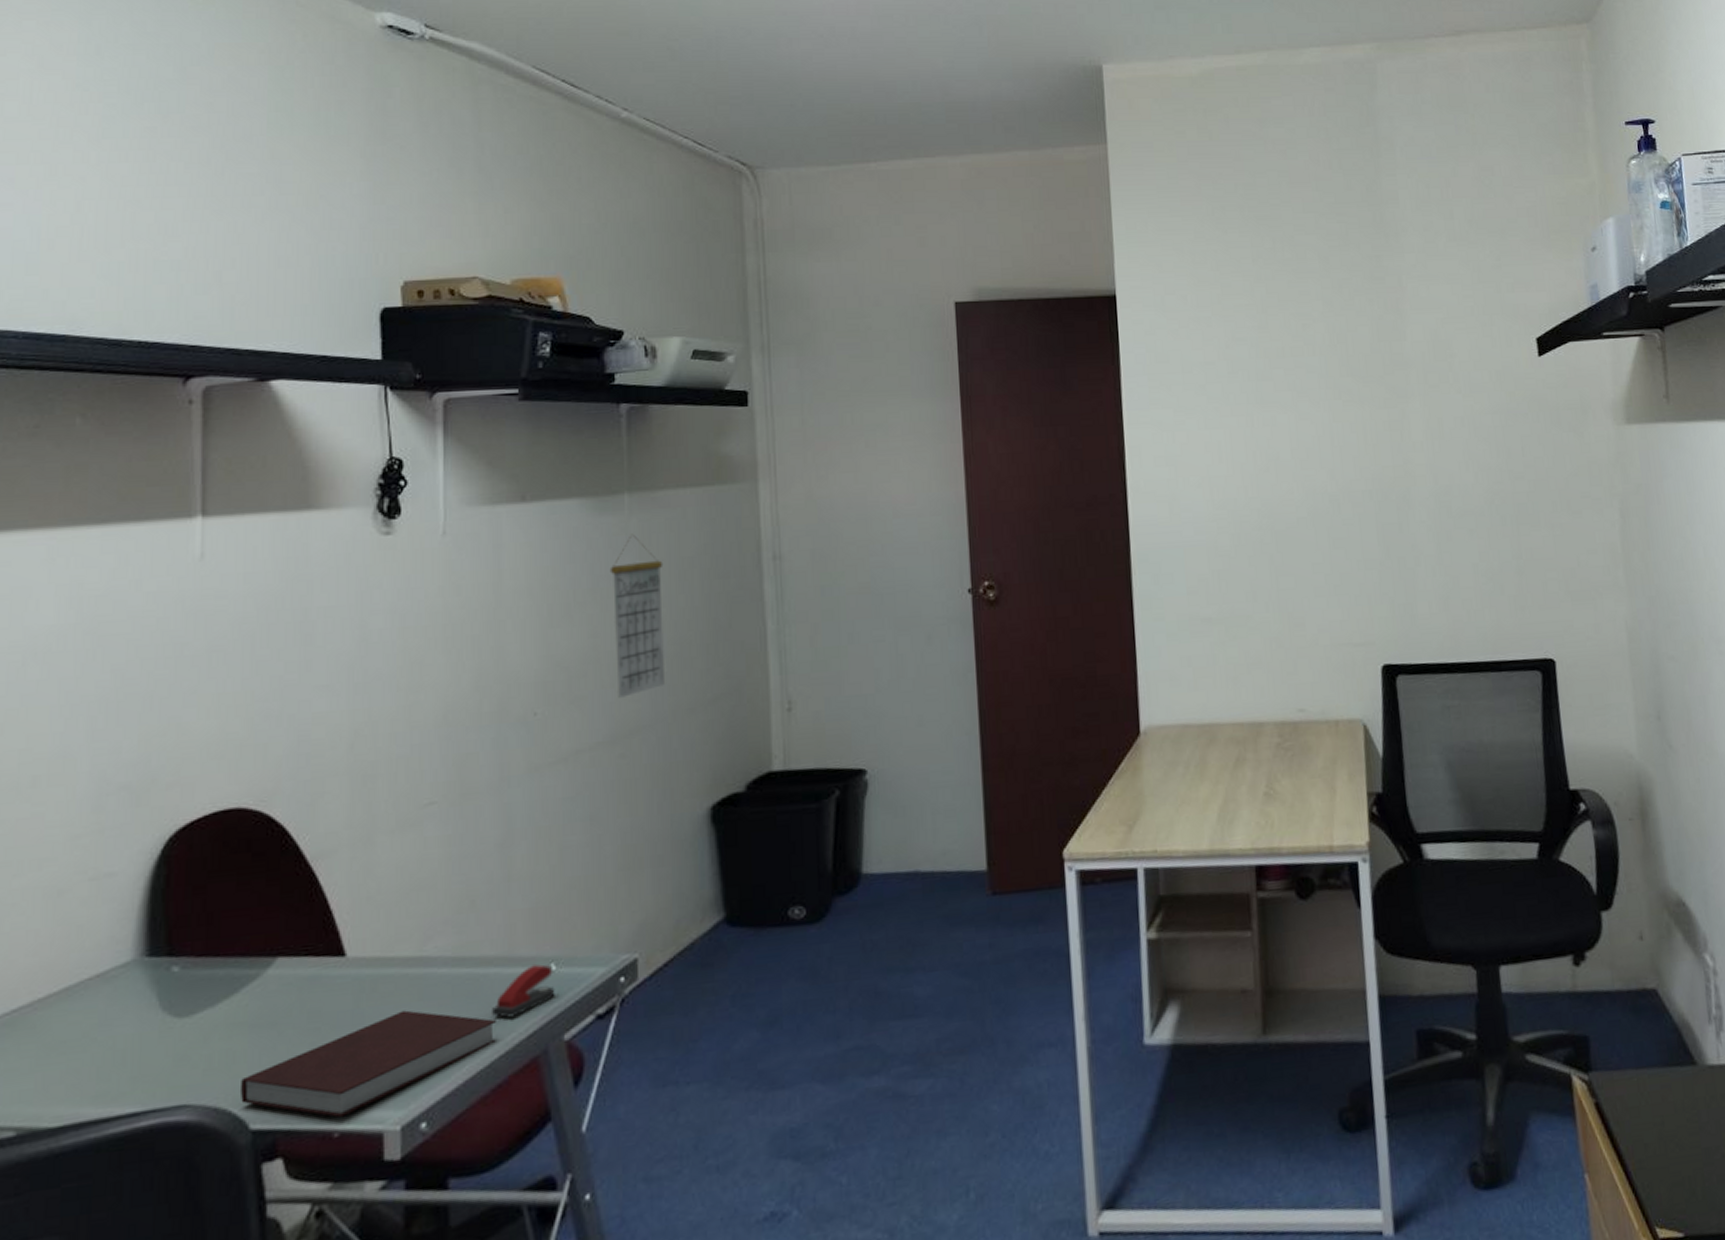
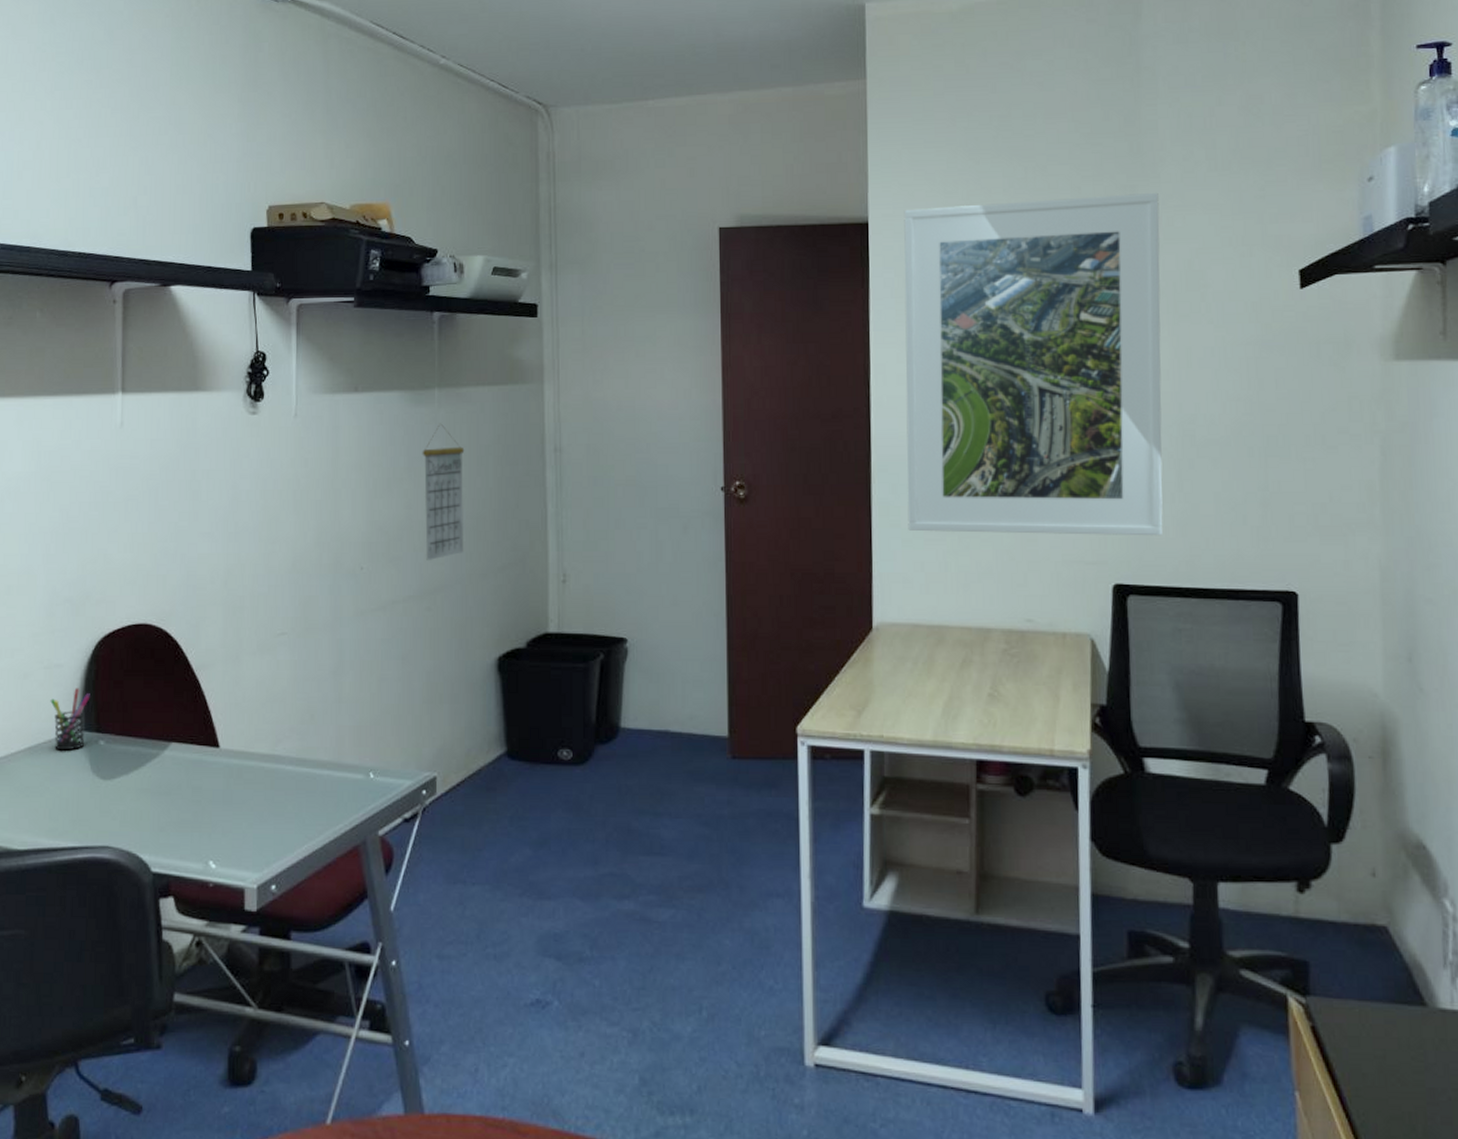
pen holder: none [98,901,158,987] -> present [50,688,90,751]
notebook: present [241,1010,498,1117] -> none [145,795,329,872]
stapler: present [492,964,555,1018] -> none [325,772,373,812]
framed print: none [1152,262,1426,624] -> present [904,192,1163,536]

